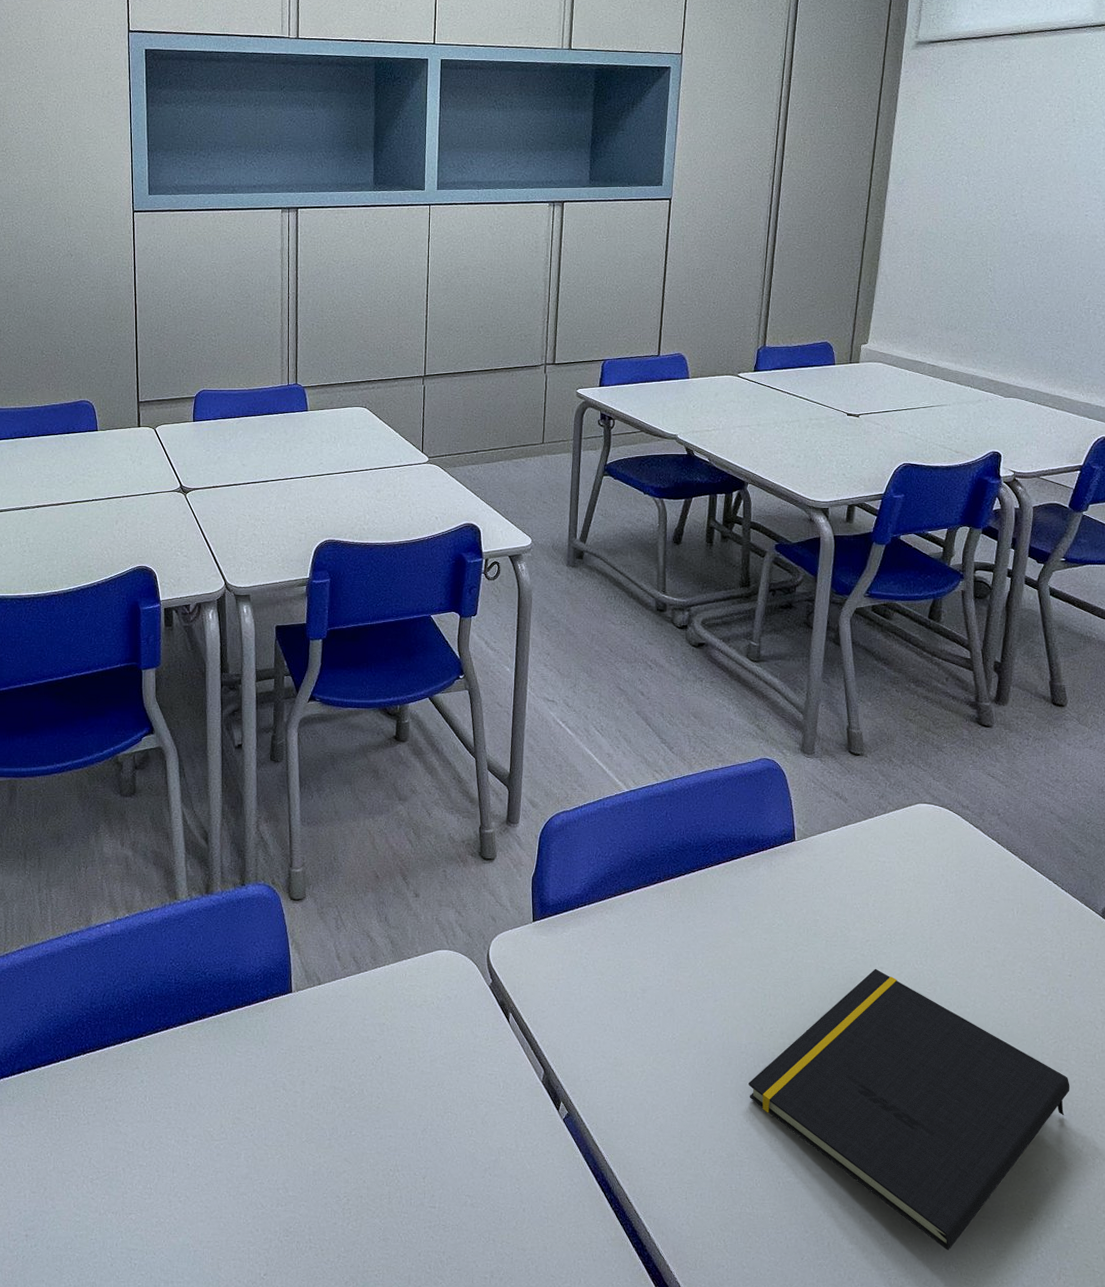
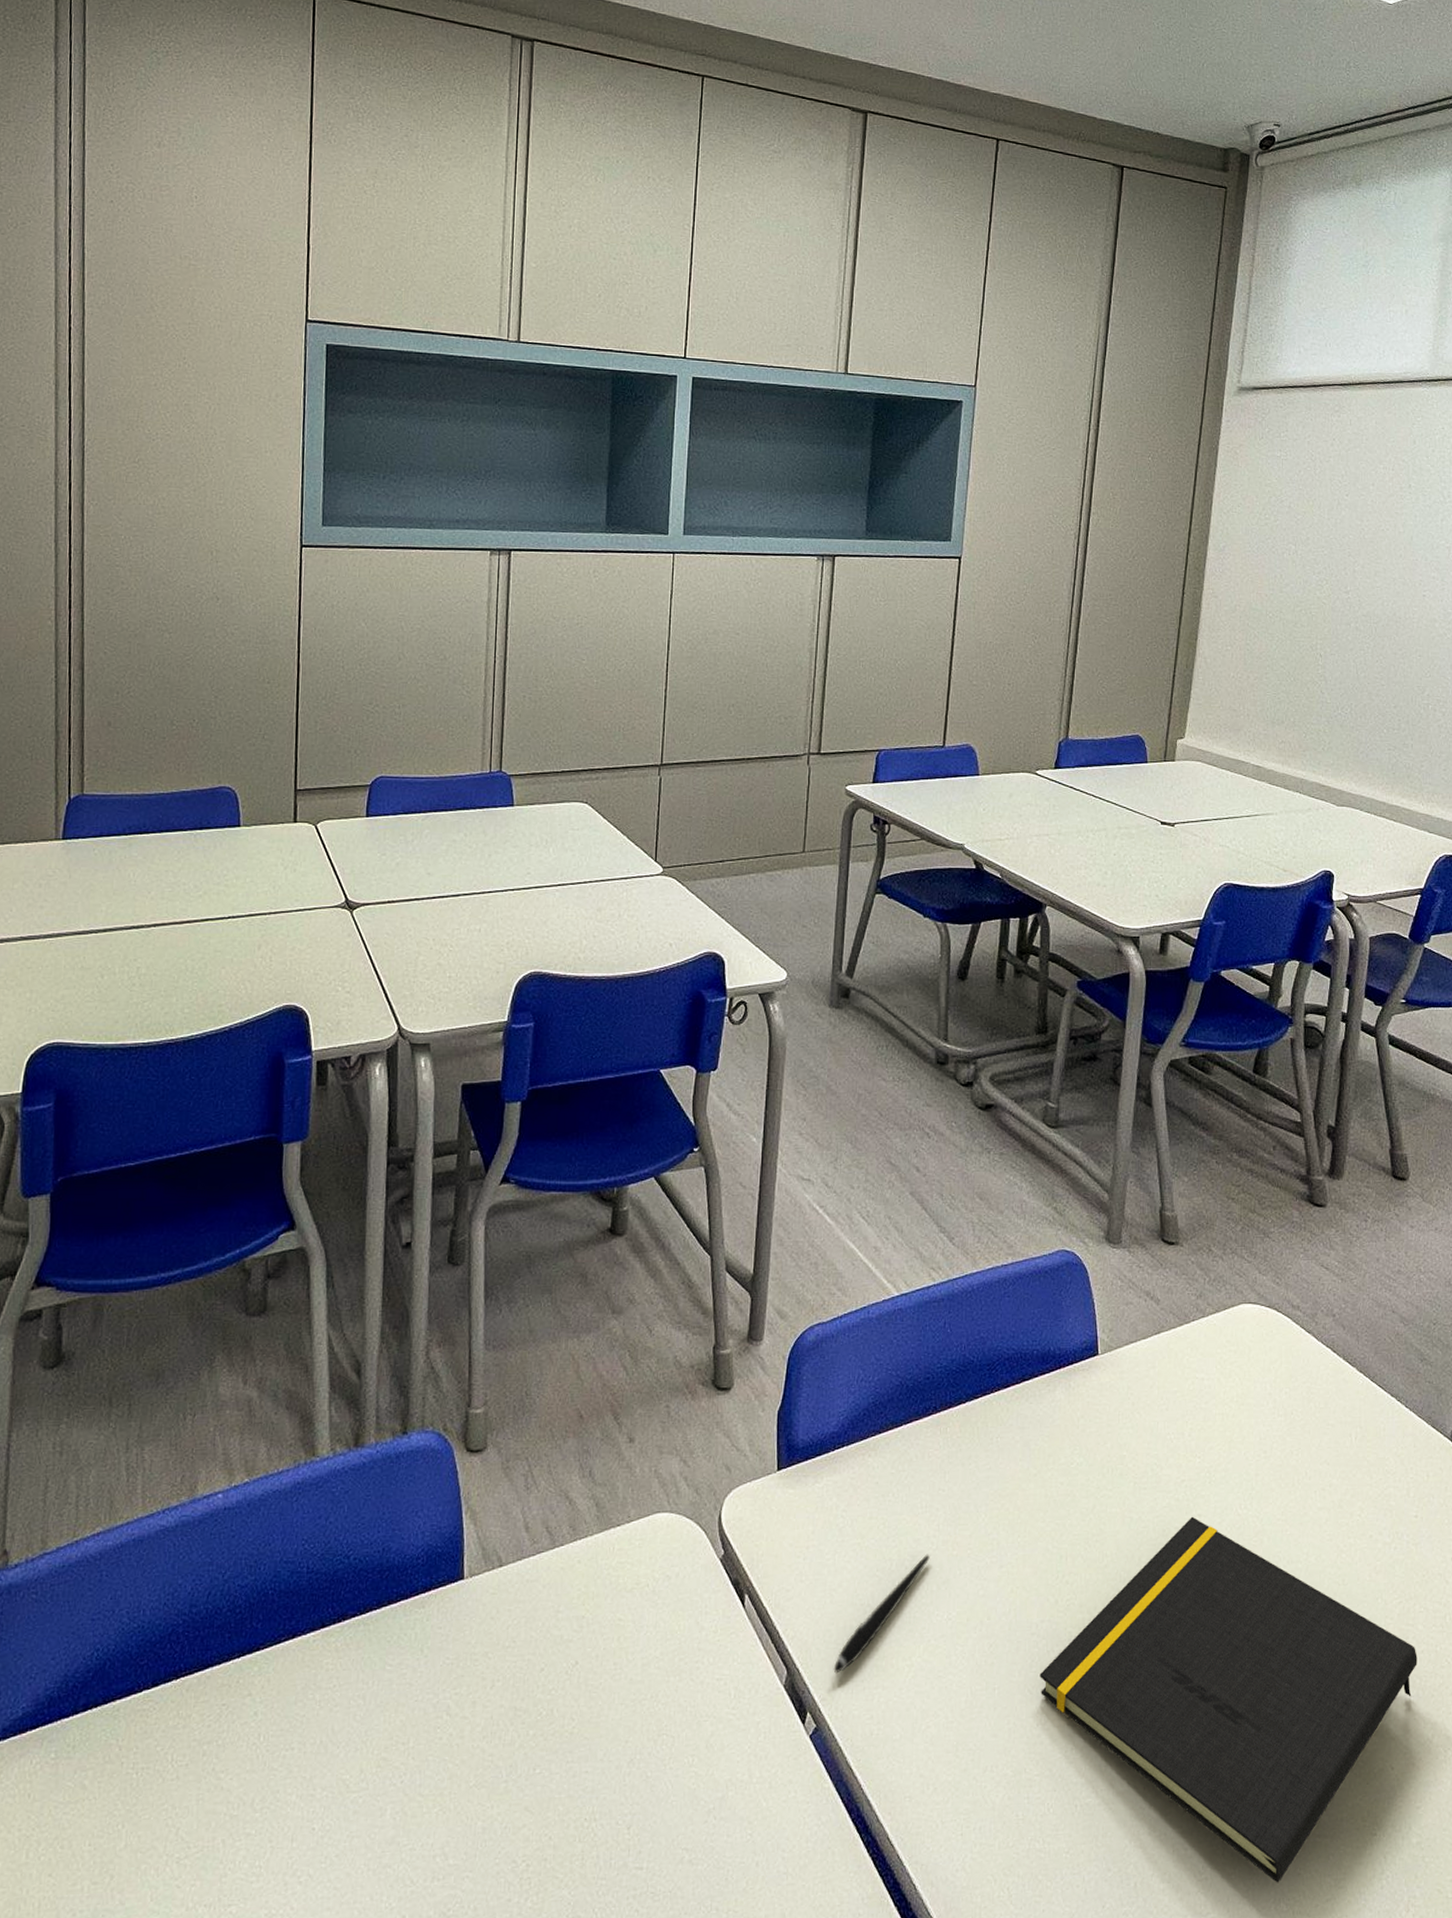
pen: none [581,988,657,1075] -> present [833,1554,930,1674]

